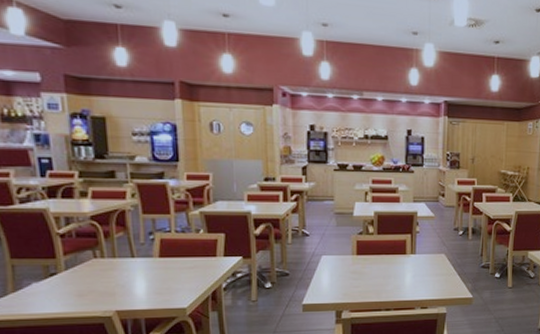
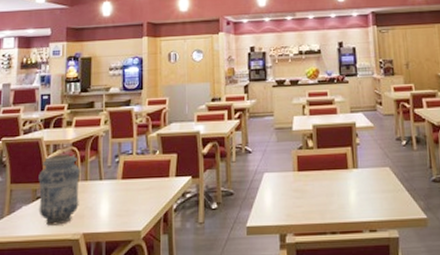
vase: none [49,228,108,303] -> present [38,153,81,226]

